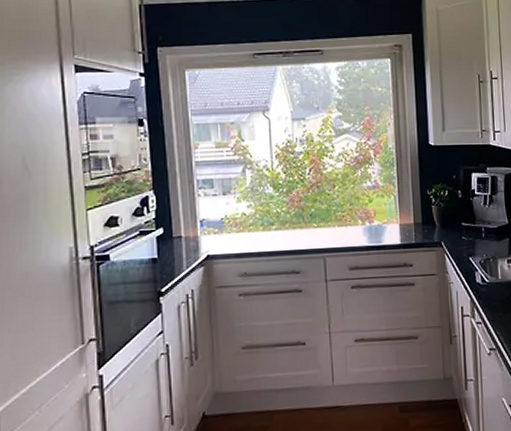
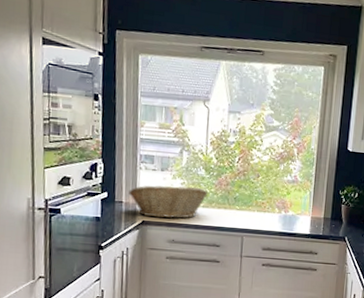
fruit basket: none [188,208,279,250] -> present [128,185,208,219]

